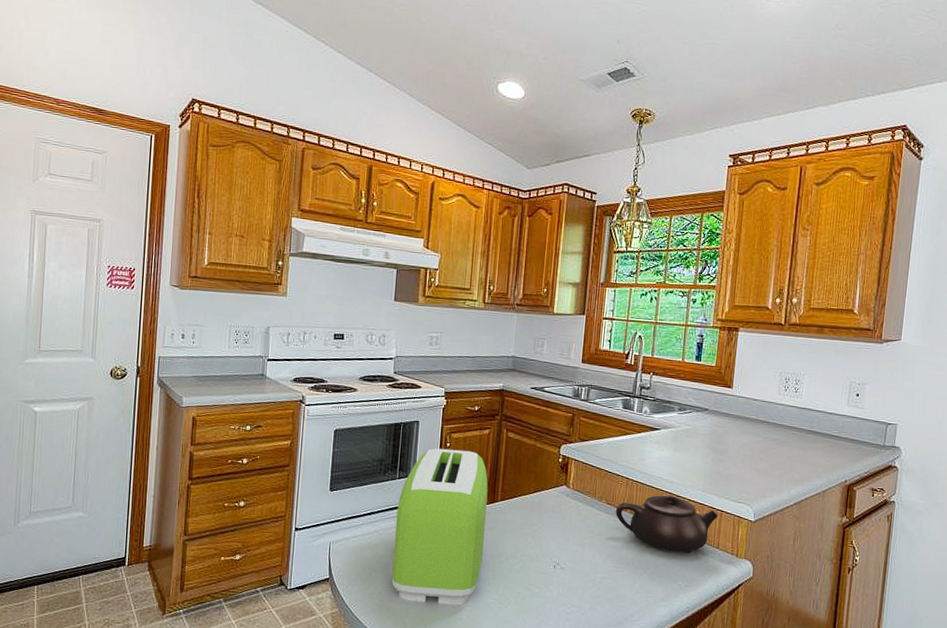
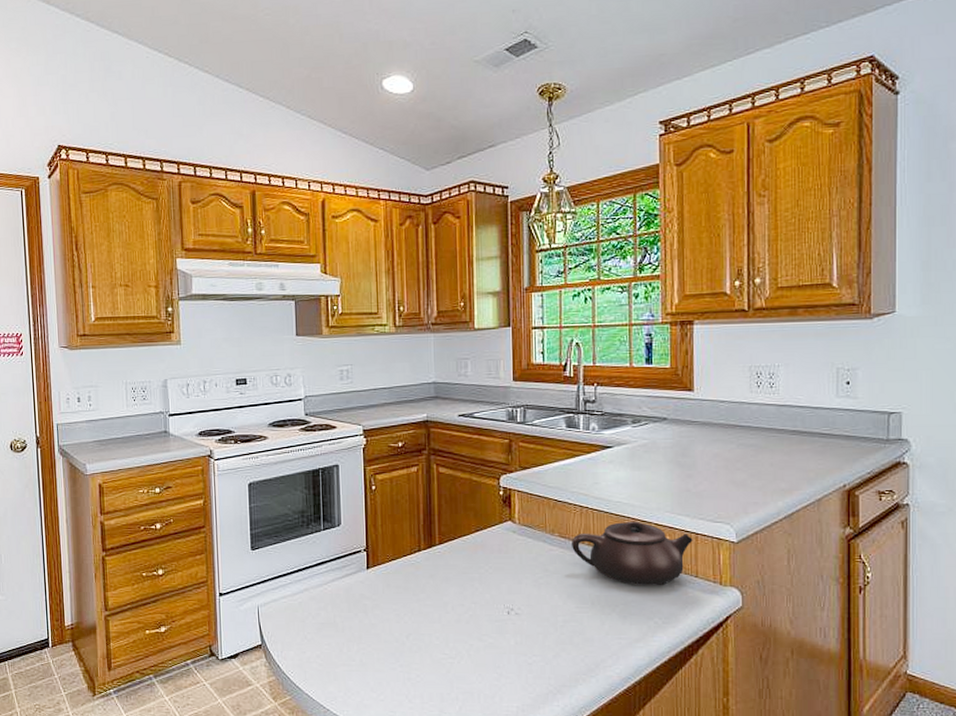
toaster: present [391,448,488,606] -> none [325,492,426,664]

